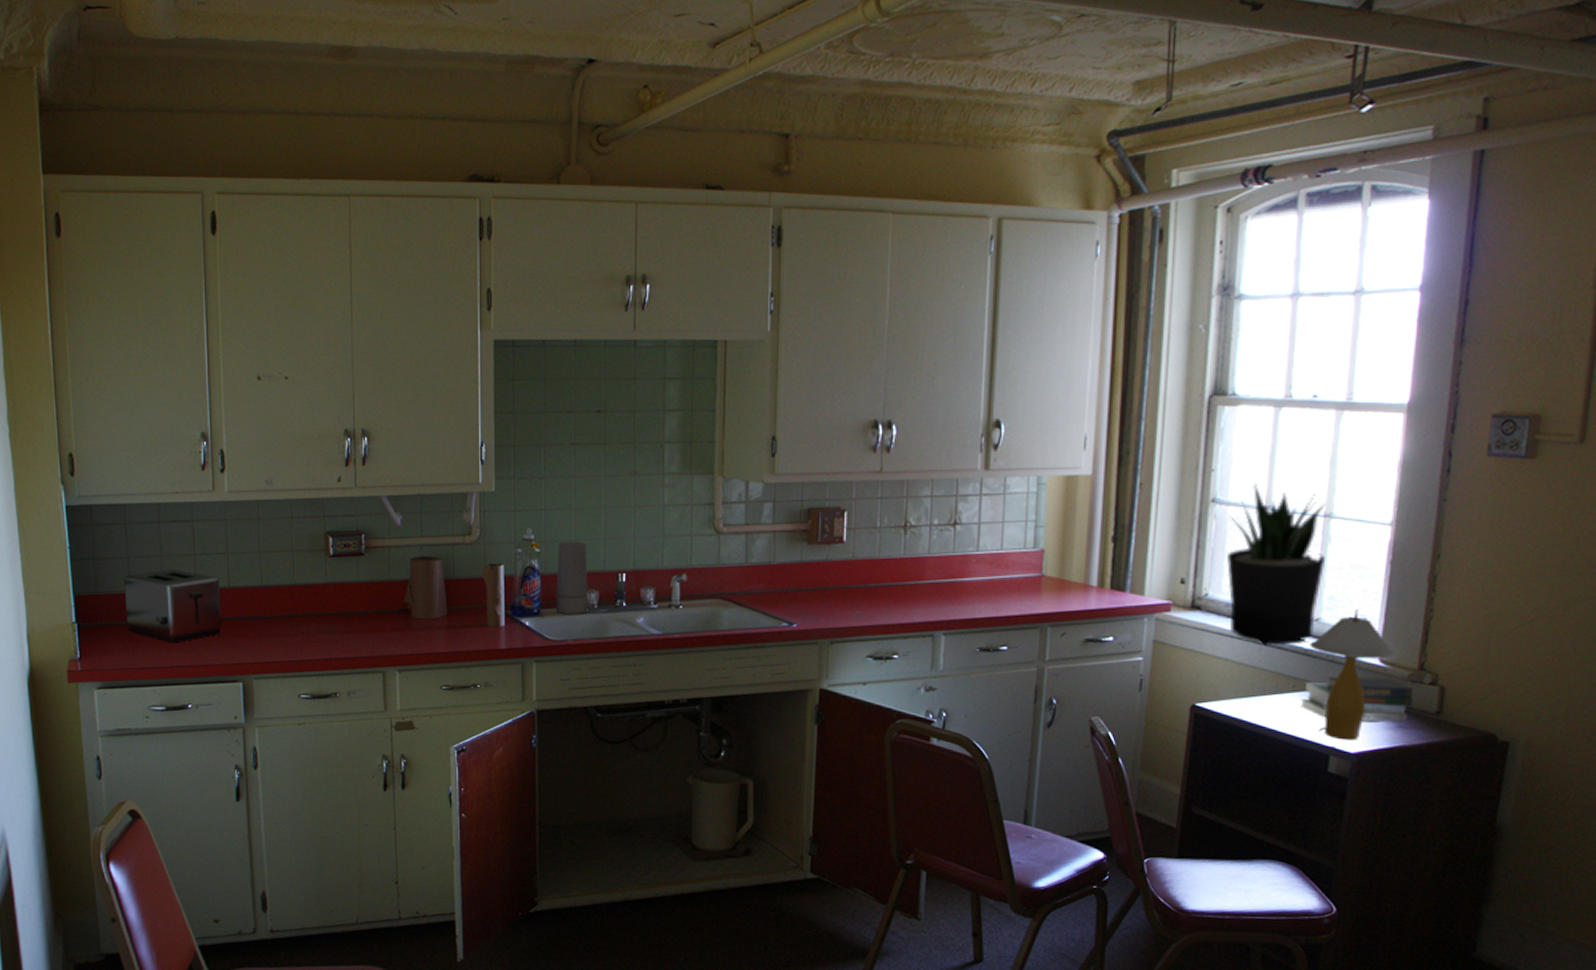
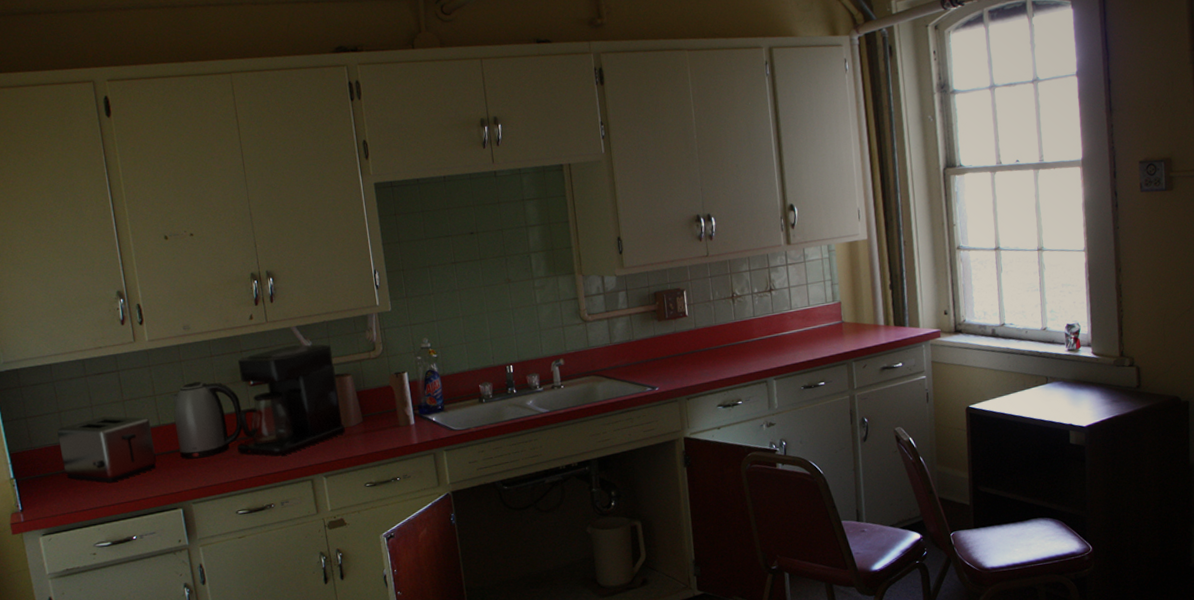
kettle: none [244,543,317,630] -> present [171,381,243,459]
coffee maker: none [308,518,428,640] -> present [237,344,346,457]
canister: present [556,541,588,614] -> none [451,343,485,407]
planter: present [1227,482,1326,645] -> none [971,230,1044,353]
books: present [1300,677,1414,723] -> none [1043,366,1120,403]
table lamp: present [1309,609,1397,740] -> none [1042,317,1103,417]

